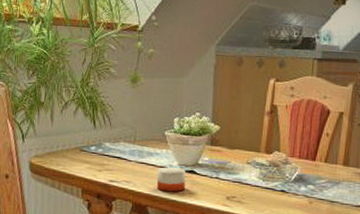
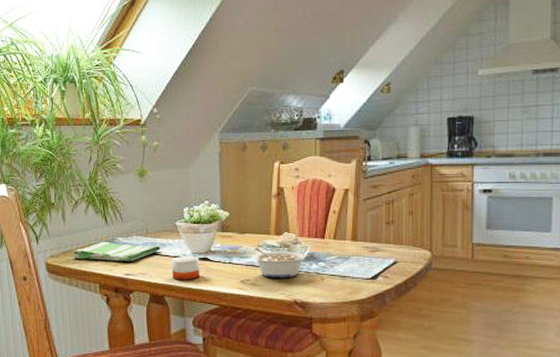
dish towel: none [57,145,147,168] -> present [72,241,160,261]
legume: none [241,164,295,198] -> present [253,247,306,278]

